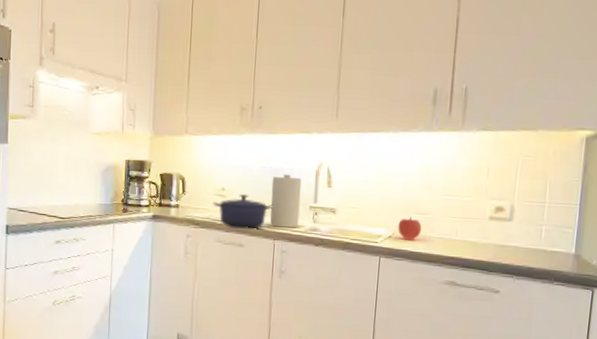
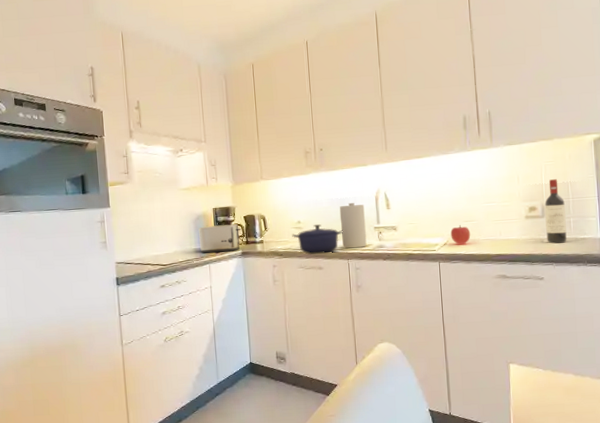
toaster: none [105,179,155,213] -> present [199,224,241,254]
wine bottle: none [510,177,539,254] -> present [544,179,567,244]

